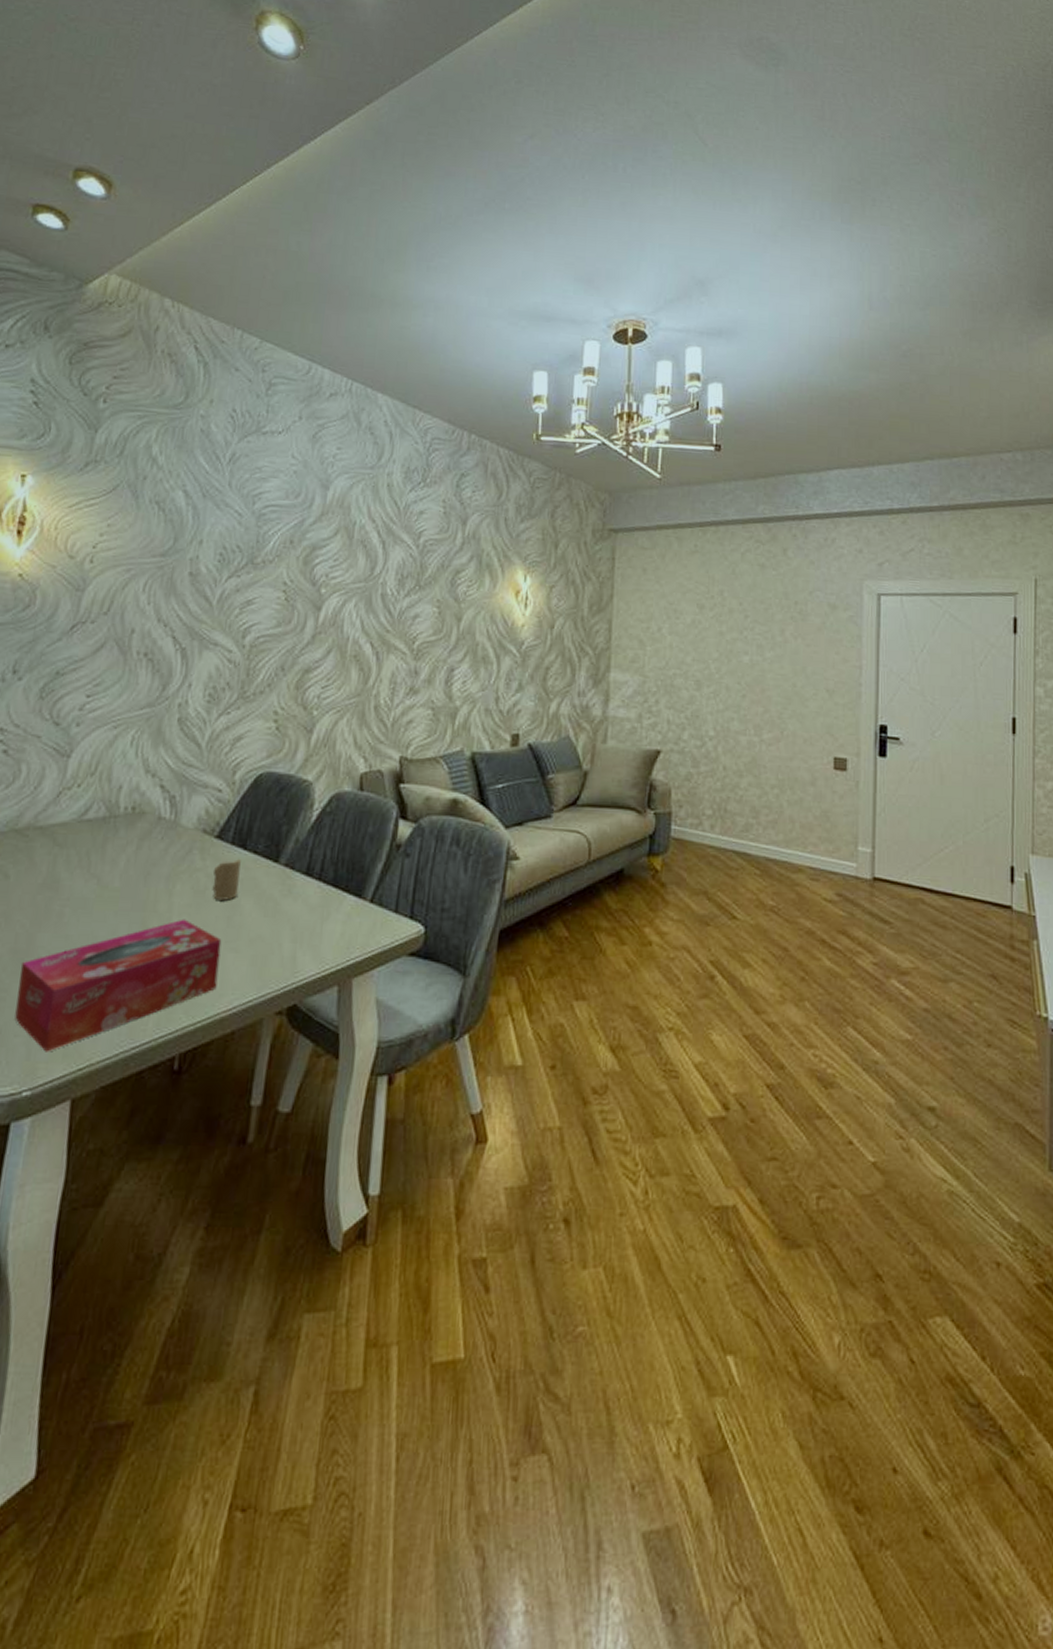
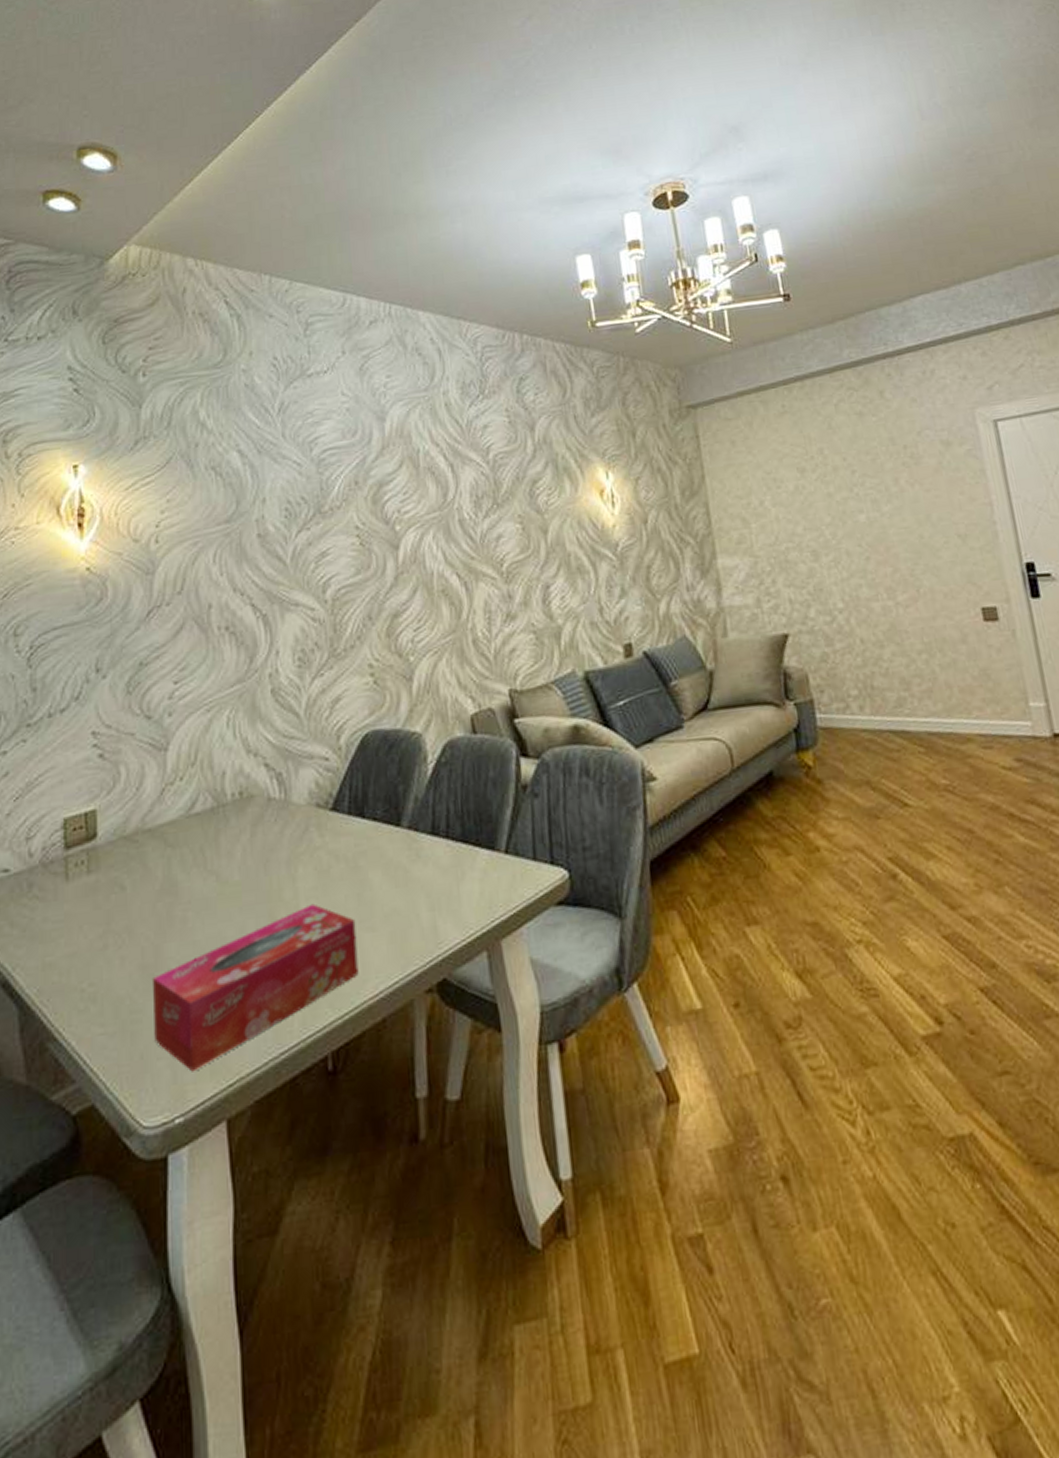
candle: present [212,858,241,902] -> none [333,828,364,879]

